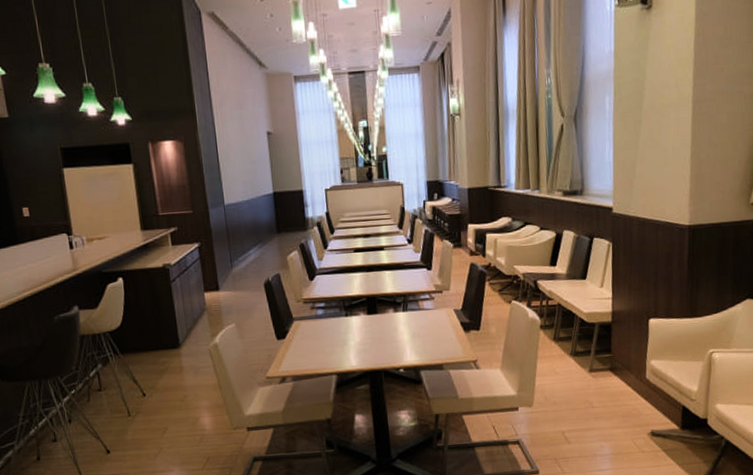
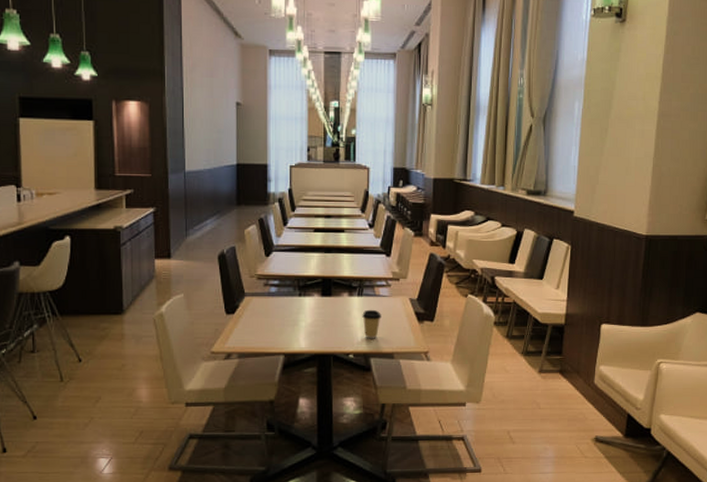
coffee cup: none [409,323,428,353] -> present [362,309,381,339]

